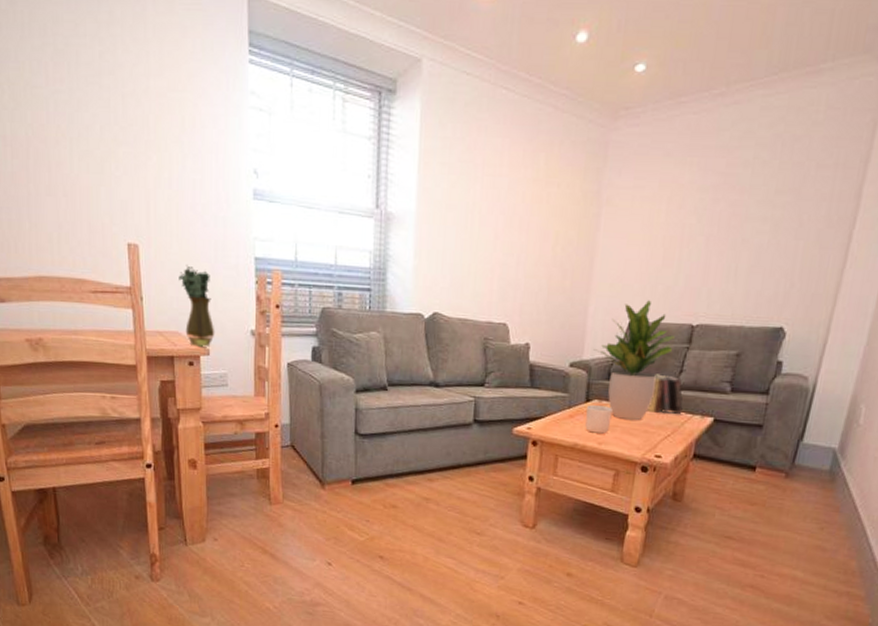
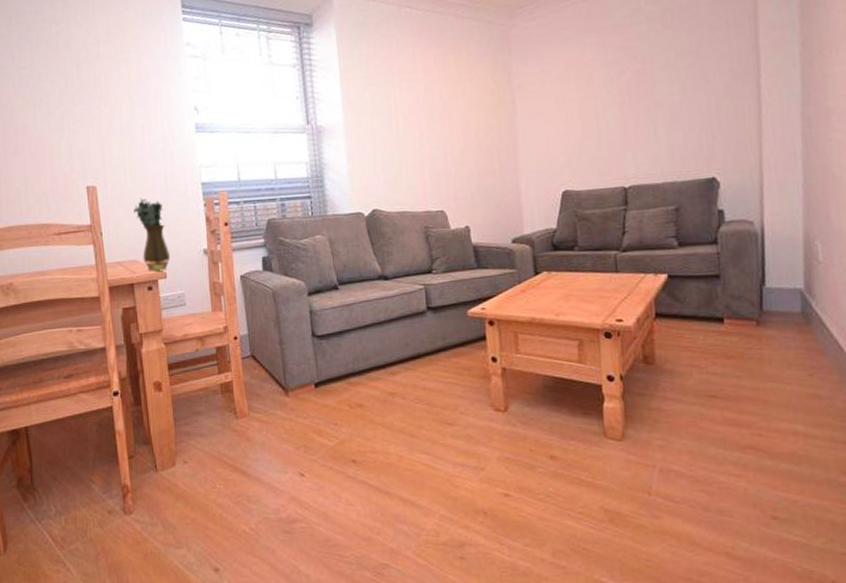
mug: present [585,405,613,434] -> none [537,276,565,305]
potted plant: present [593,300,675,421] -> none [532,170,610,289]
books: present [647,374,683,414] -> none [598,238,634,278]

